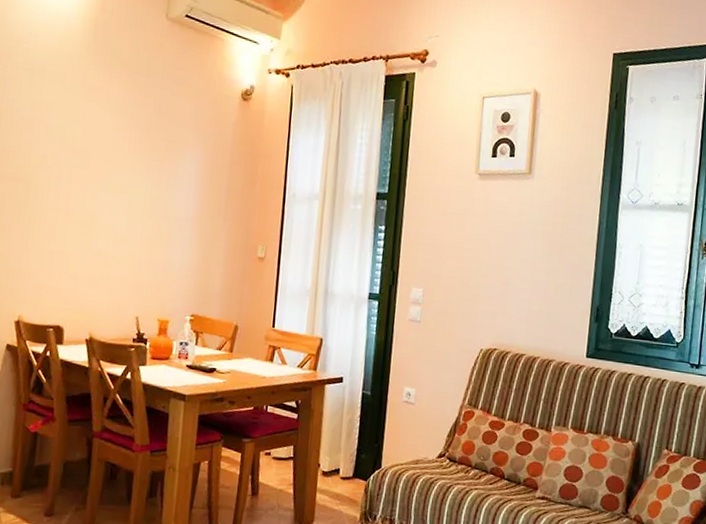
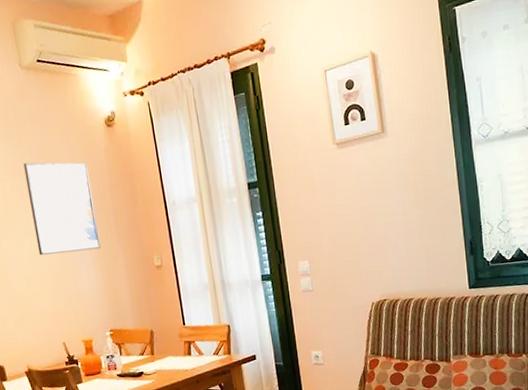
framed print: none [135,116,211,225] -> present [23,162,101,255]

